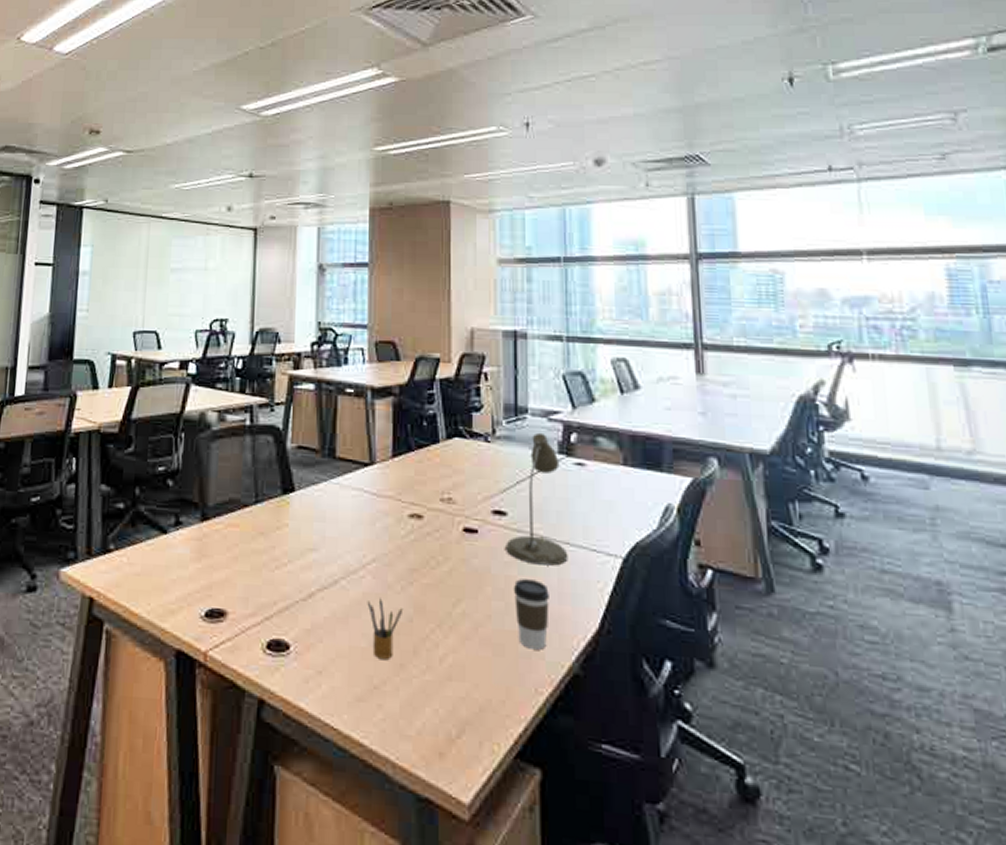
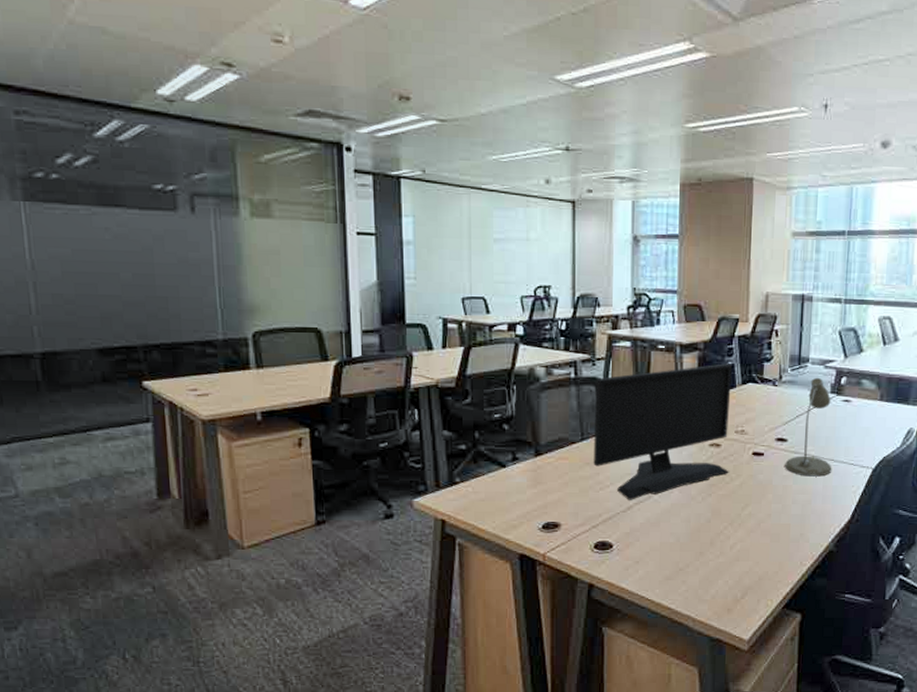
computer monitor: none [268,412,434,585] -> present [593,363,732,500]
pencil box: present [367,598,404,659] -> none [674,507,704,549]
coffee cup: present [513,579,549,650] -> none [788,487,816,536]

